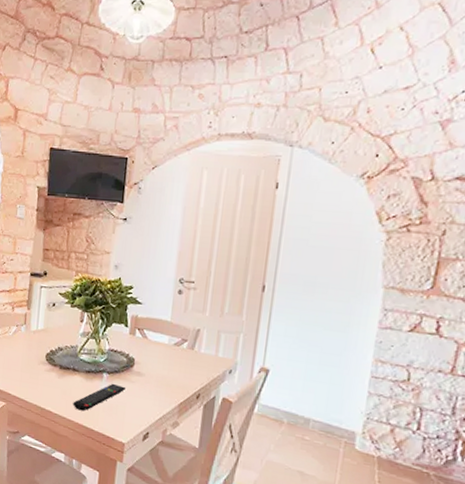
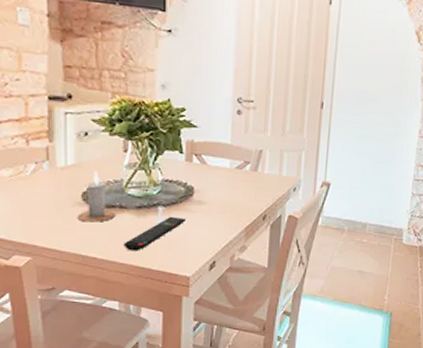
candle: none [40,337,70,381] -> present [77,171,116,222]

